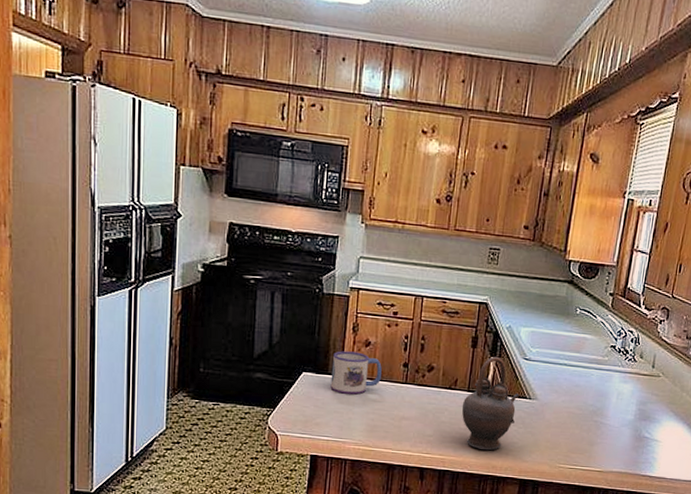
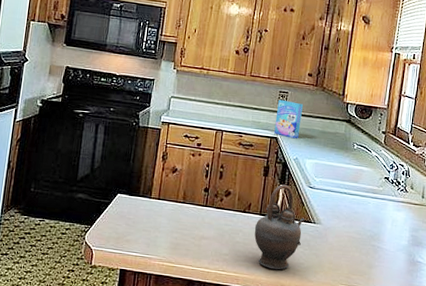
mug: present [330,351,382,395] -> none [140,176,186,215]
cereal box: none [483,257,518,304] -> present [274,99,304,139]

